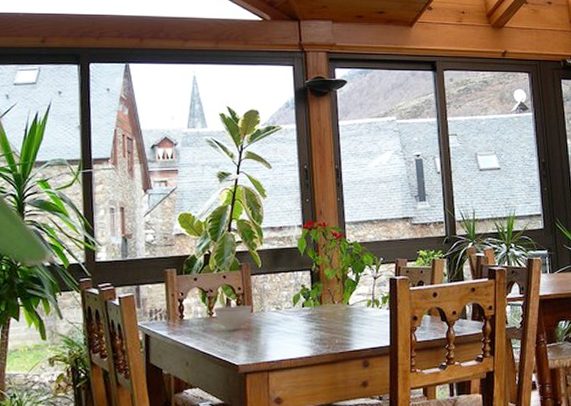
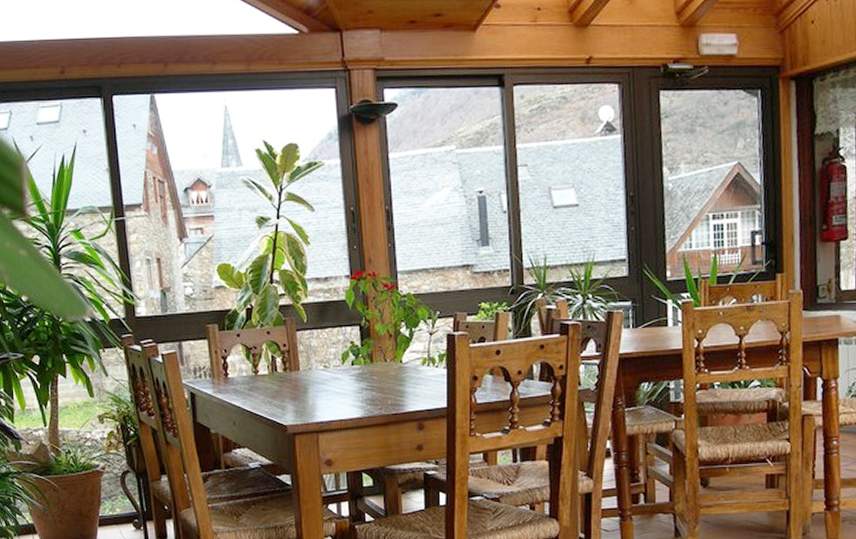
bowl: present [213,306,253,330] -> none [258,364,299,389]

